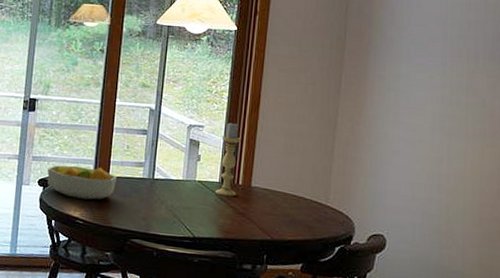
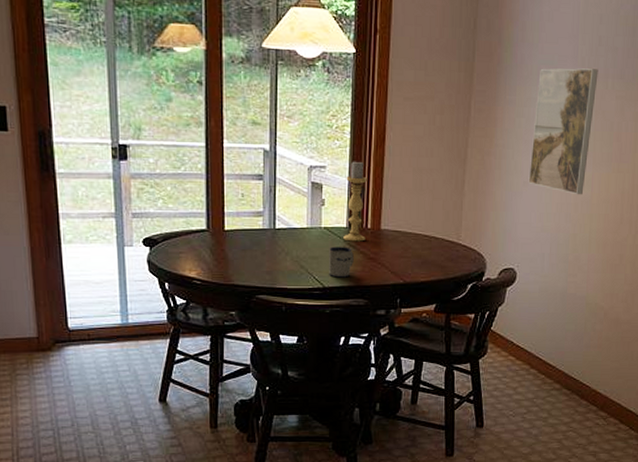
fruit bowl: present [47,165,117,200] -> none [152,220,233,257]
mug: none [200,199,224,230] -> present [329,246,354,278]
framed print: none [398,48,468,168] -> present [528,68,598,195]

